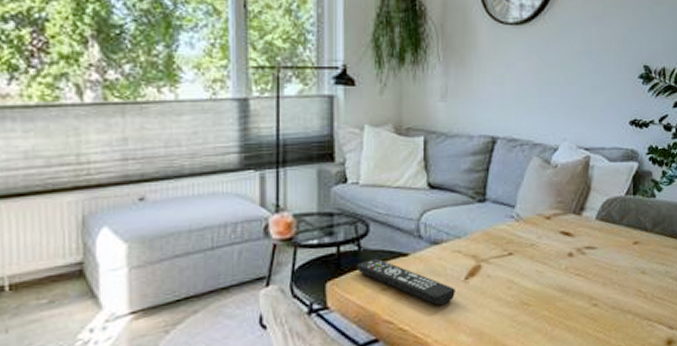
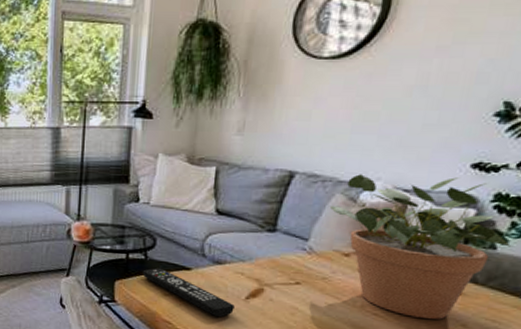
potted plant: none [529,134,664,272] -> present [329,174,511,320]

